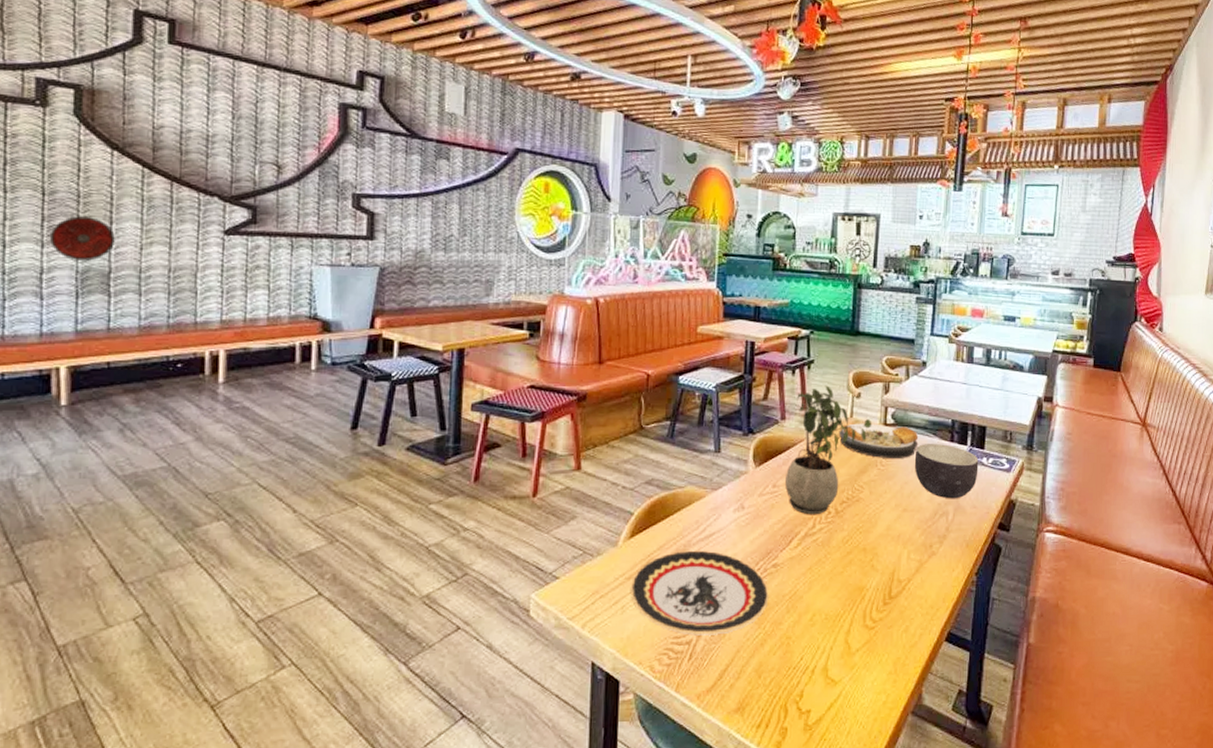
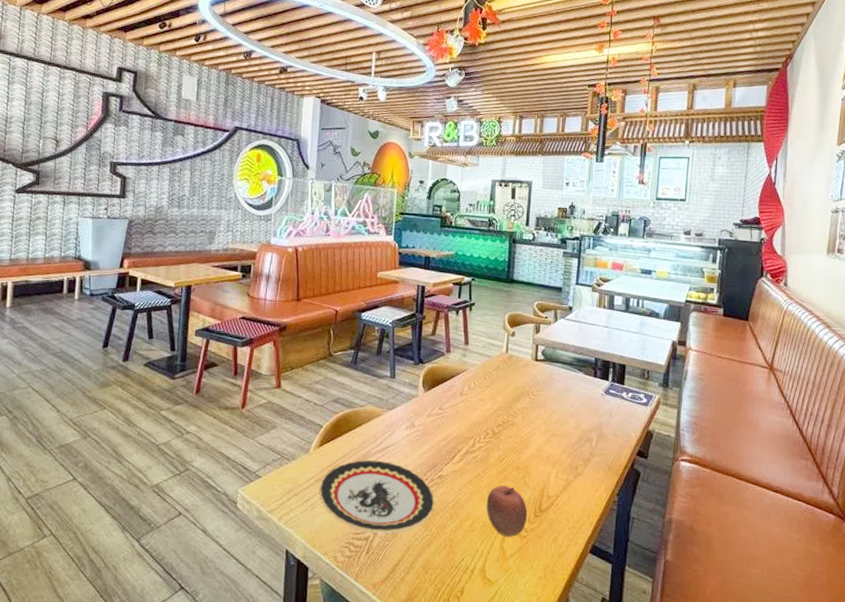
potted plant: present [785,385,872,515] -> none [450,324,525,435]
apple: none [828,571,876,629] -> present [486,486,528,537]
plate: present [838,423,919,458] -> none [496,358,566,390]
bowl: present [914,443,979,499] -> none [561,377,619,428]

